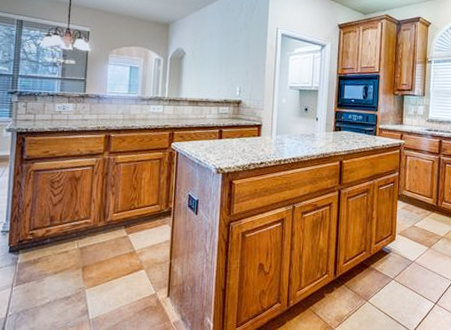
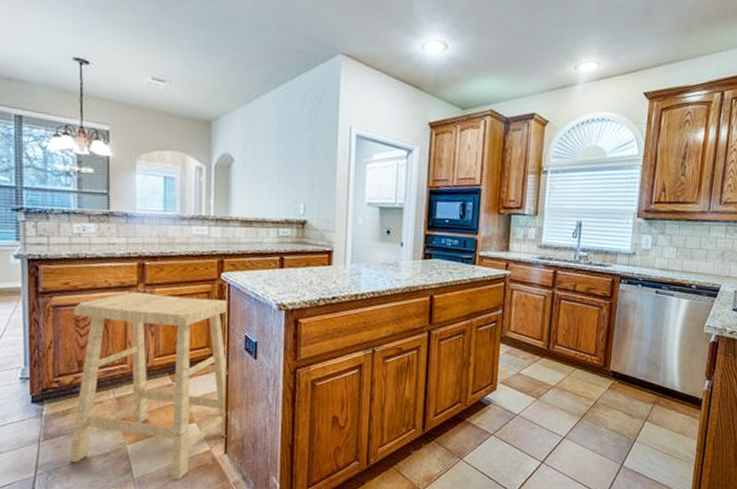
stool: none [36,159,177,320] -> present [69,292,229,479]

